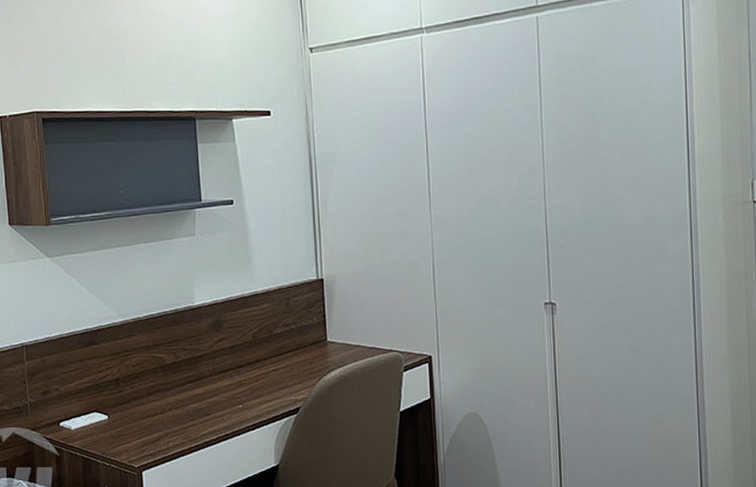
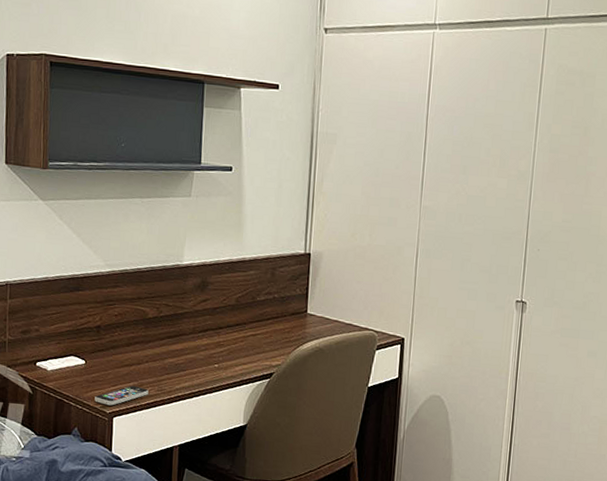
smartphone: none [121,436,175,459] -> present [94,386,149,406]

